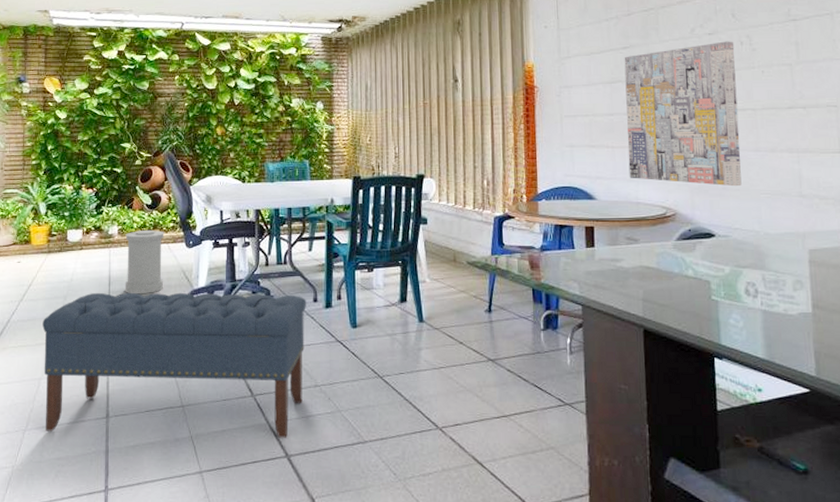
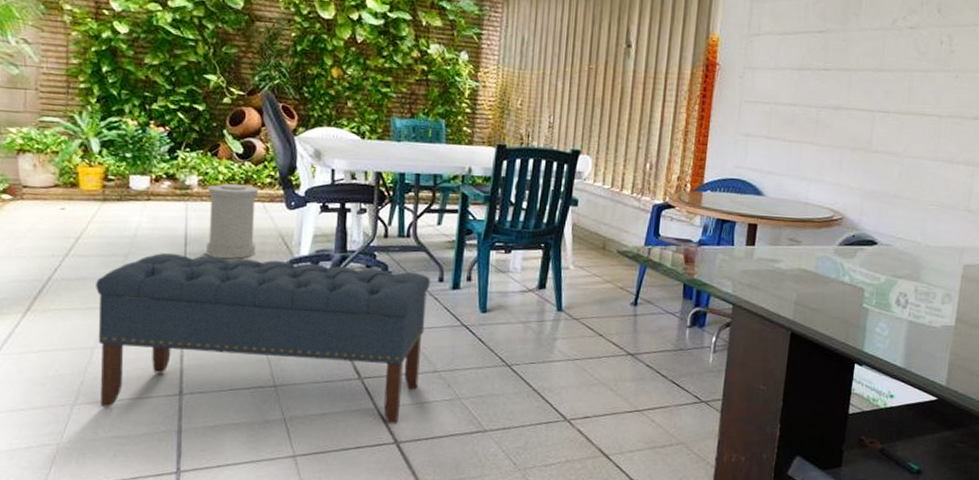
wall art: present [624,41,742,187] -> none [802,38,934,196]

